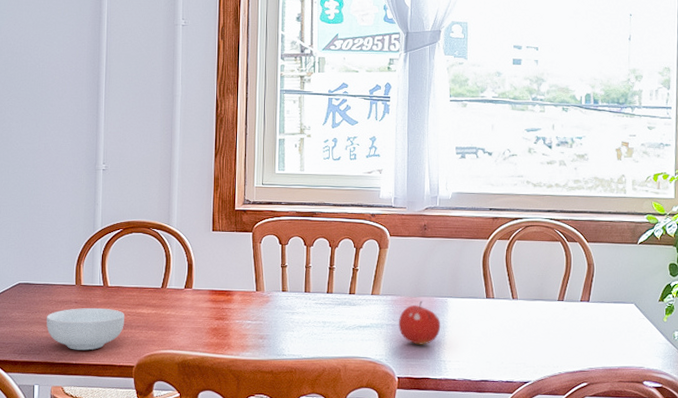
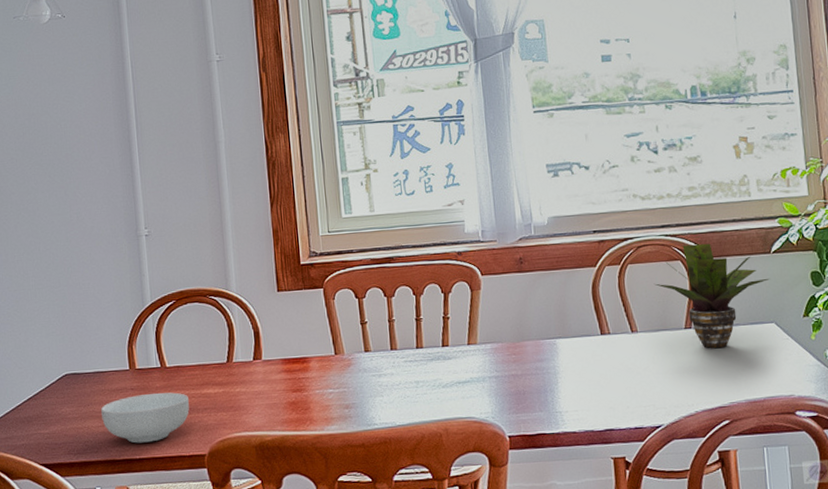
fruit: present [399,300,441,345] -> none [502,345,552,397]
potted plant: none [536,229,634,320] -> present [653,243,770,348]

